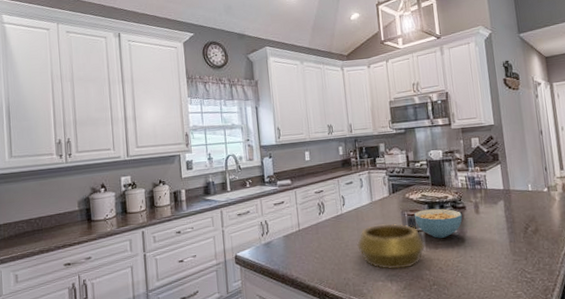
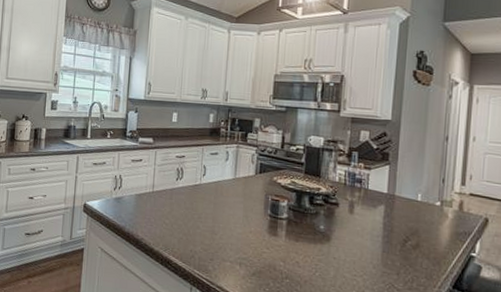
decorative bowl: present [357,223,425,270] -> none [211,202,285,255]
cereal bowl: present [414,208,463,238] -> none [279,197,333,232]

